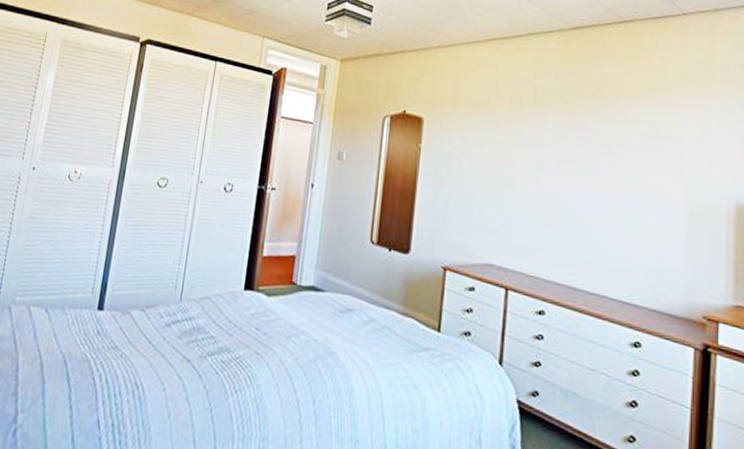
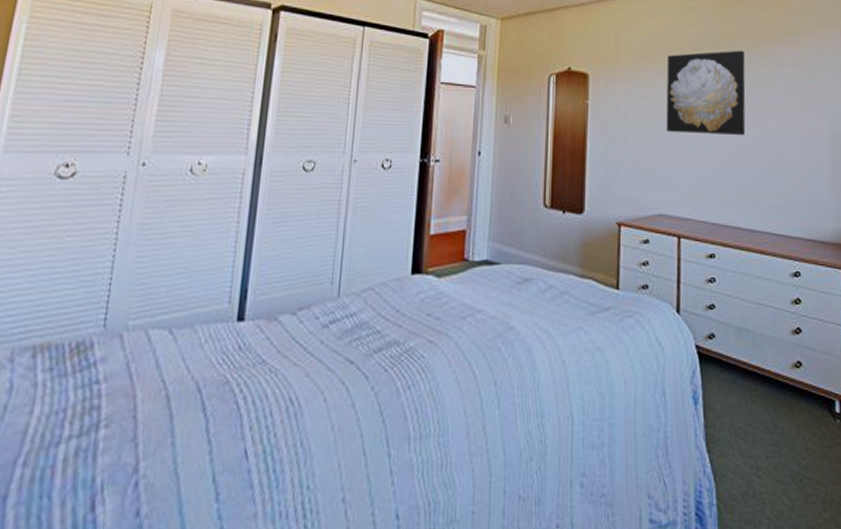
wall art: none [500,104,593,194] -> present [666,50,746,136]

